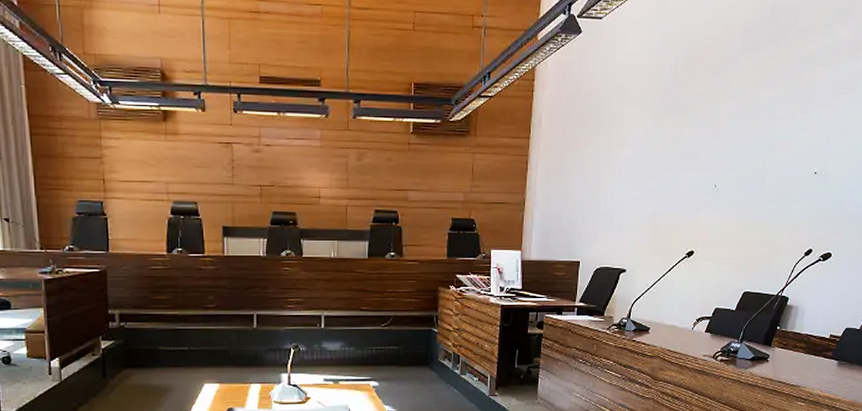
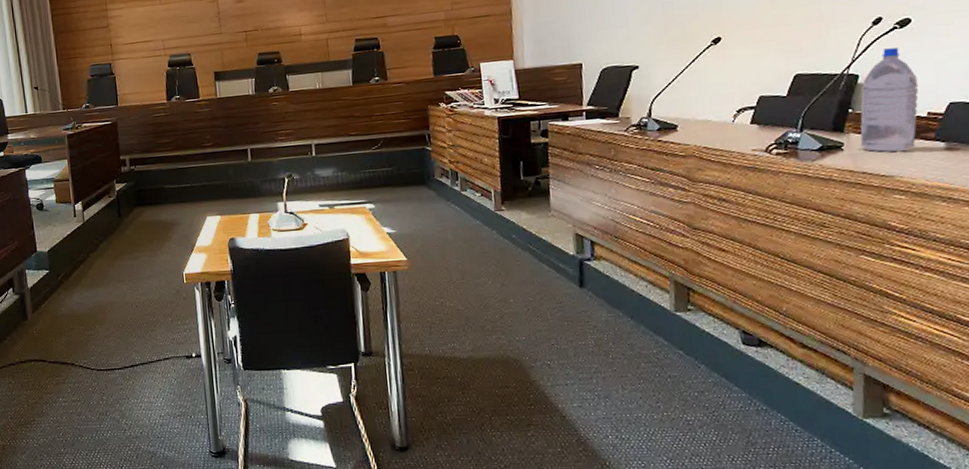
water bottle: none [781,277,828,366] -> present [860,47,919,152]

